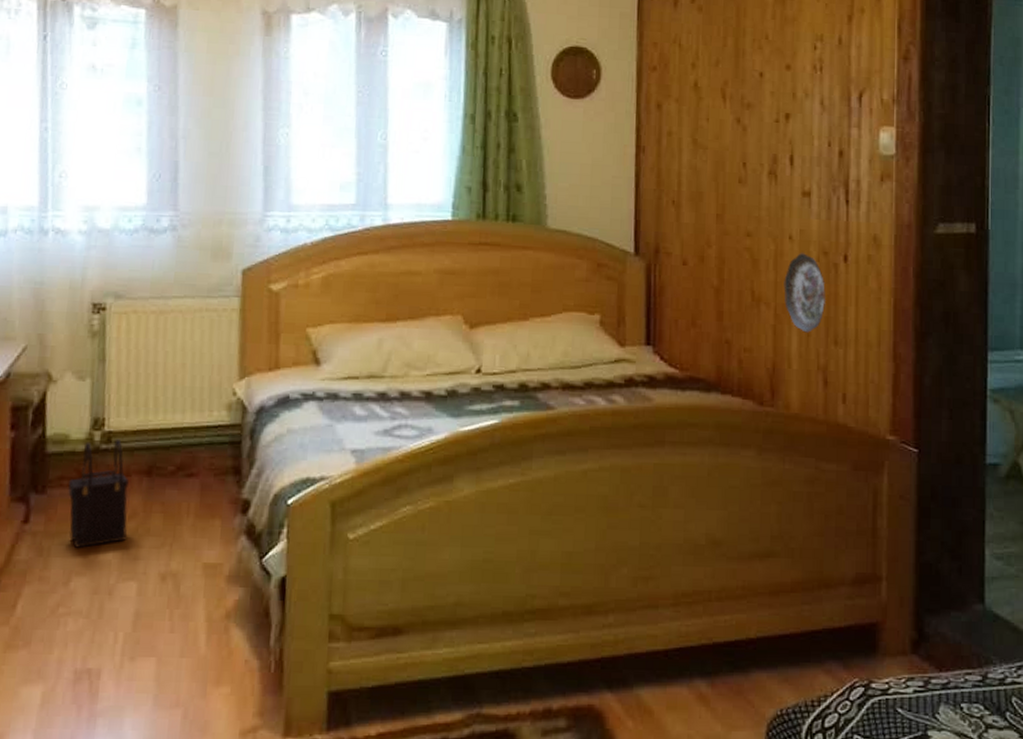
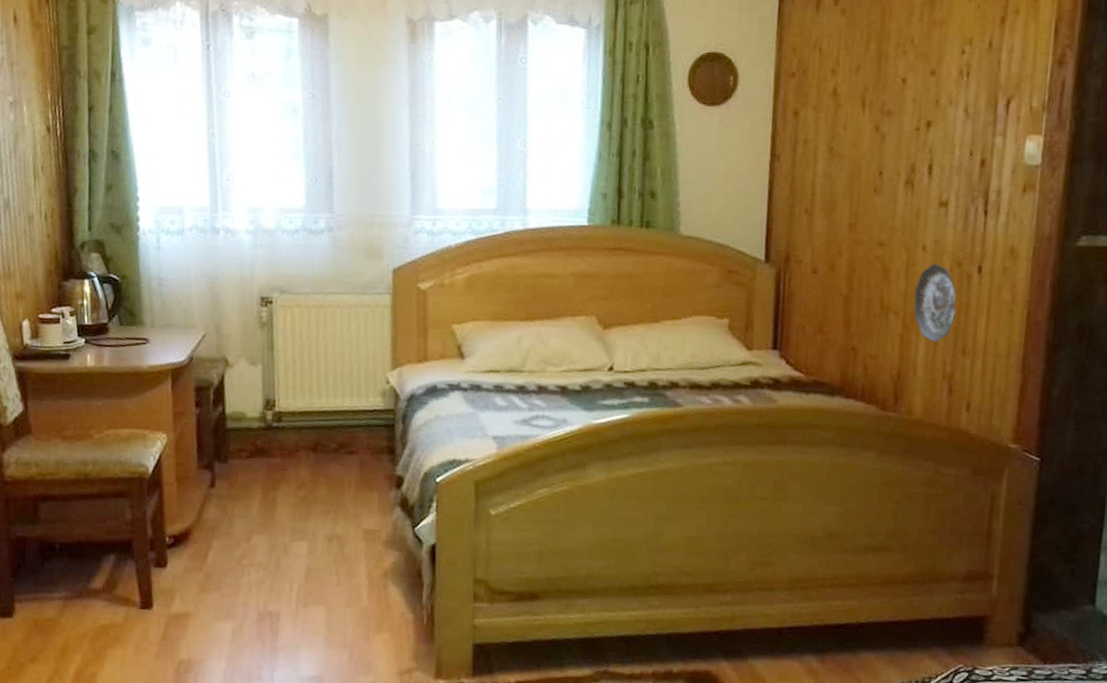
satchel: present [68,438,129,548] -> none [246,418,298,511]

